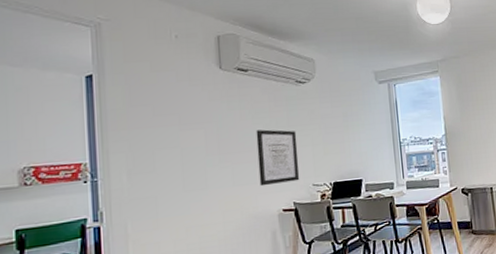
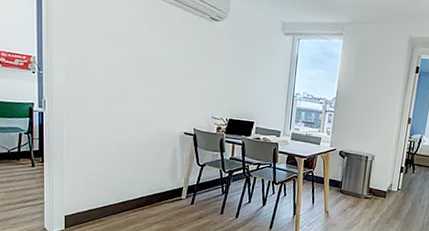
wall art: present [256,129,300,187] -> none [168,57,204,111]

